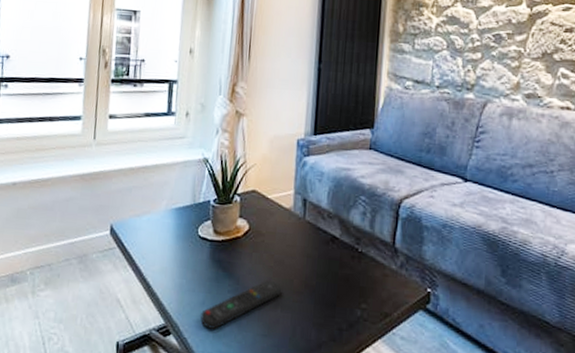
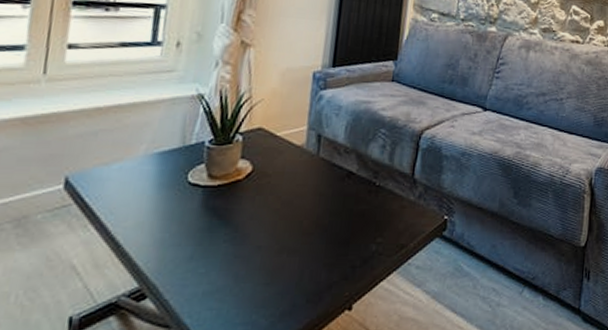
remote control: present [200,280,281,329] -> none [187,224,288,285]

